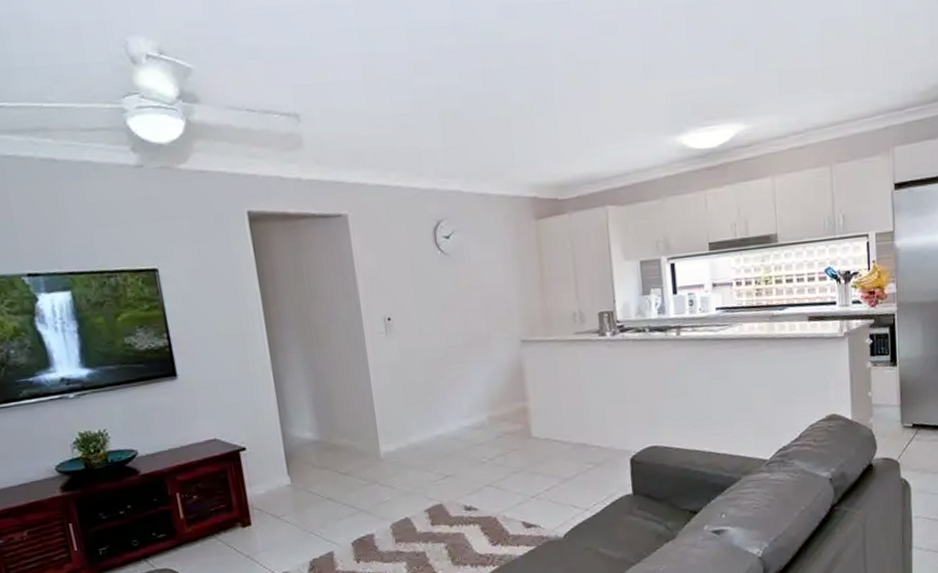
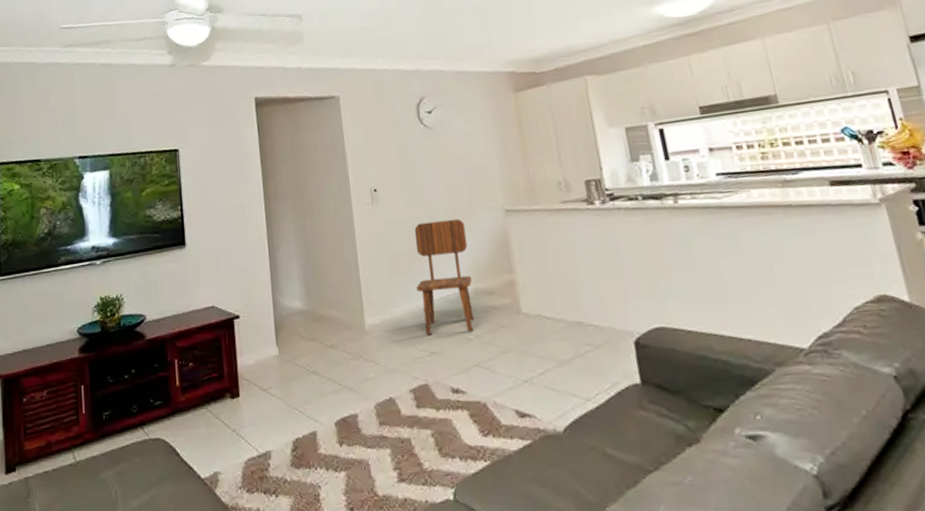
dining chair: none [430,349,487,460] -> present [414,219,474,335]

